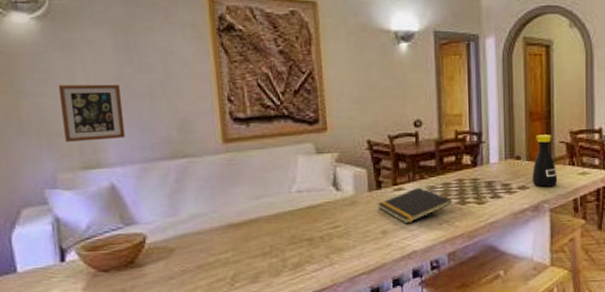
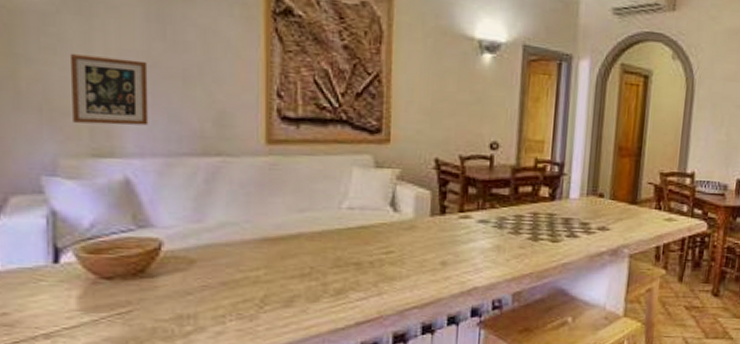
notepad: present [378,187,452,224] -> none [440,217,523,257]
bottle: present [532,134,558,187] -> none [613,173,642,231]

